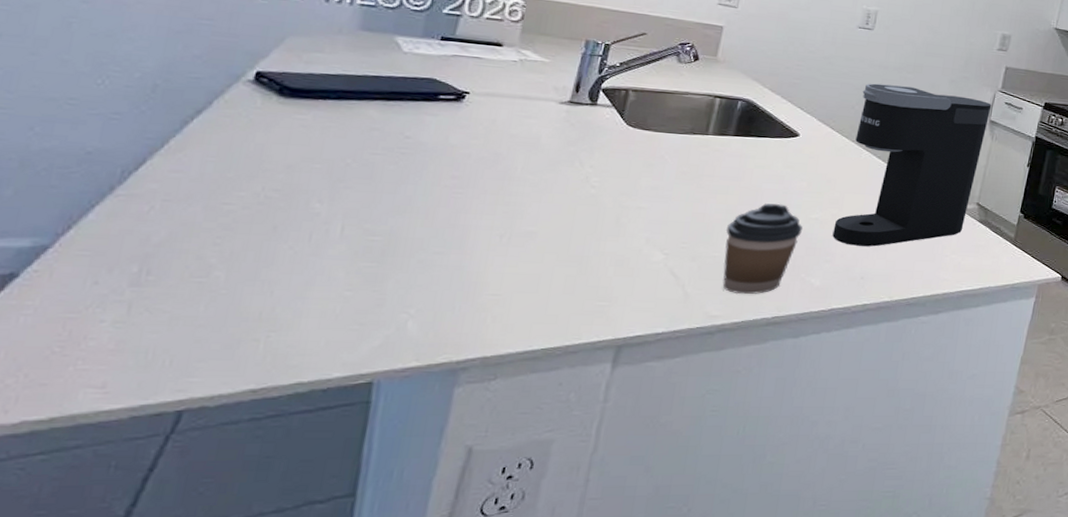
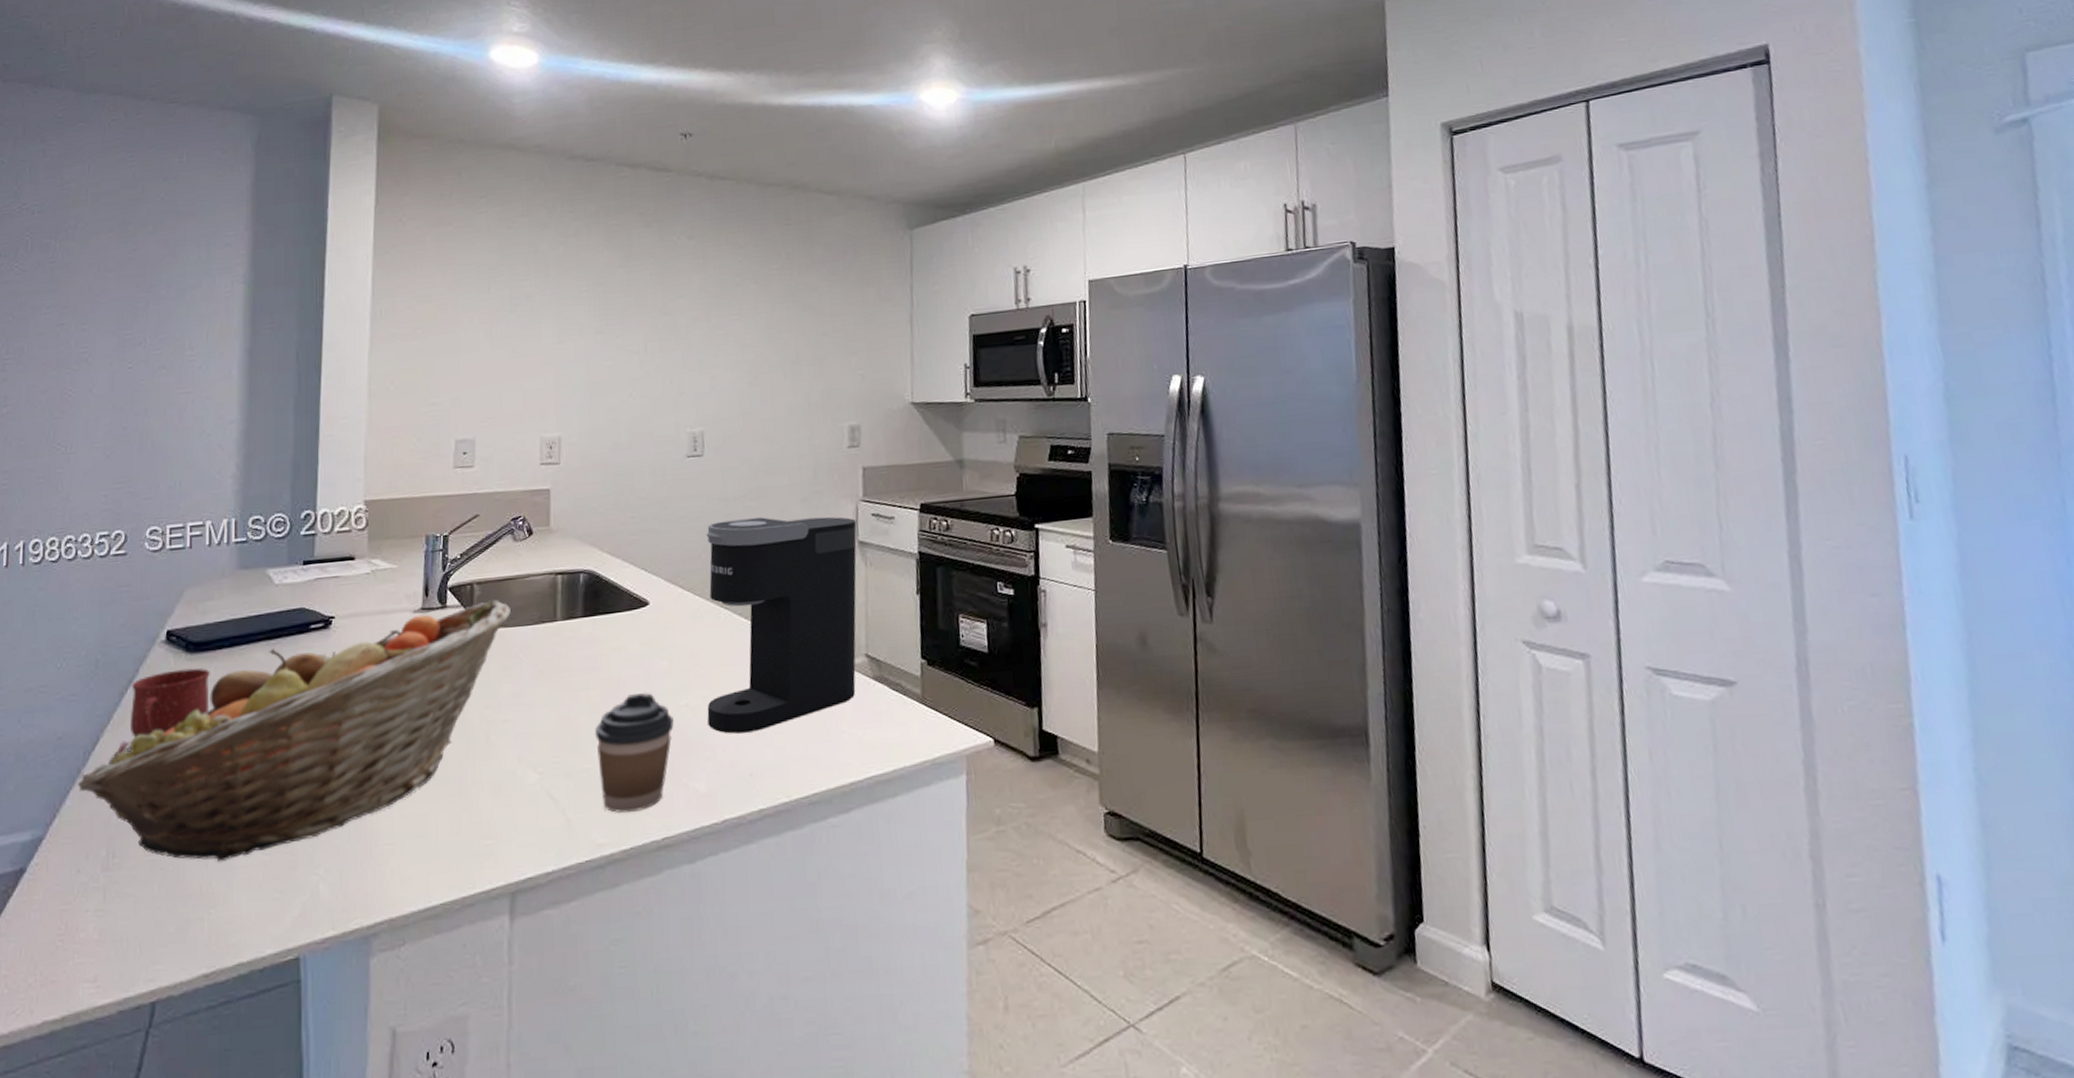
fruit basket: none [107,106,664,292] -> present [77,599,511,863]
mug: none [190,109,307,168] -> present [129,667,210,738]

